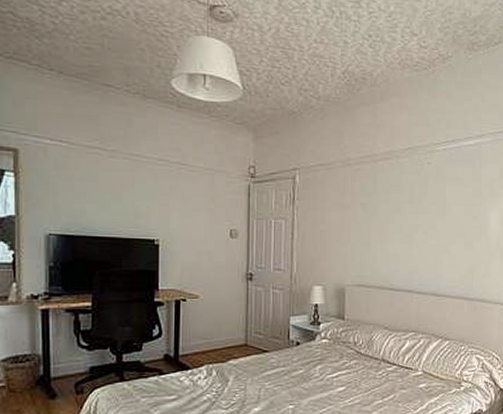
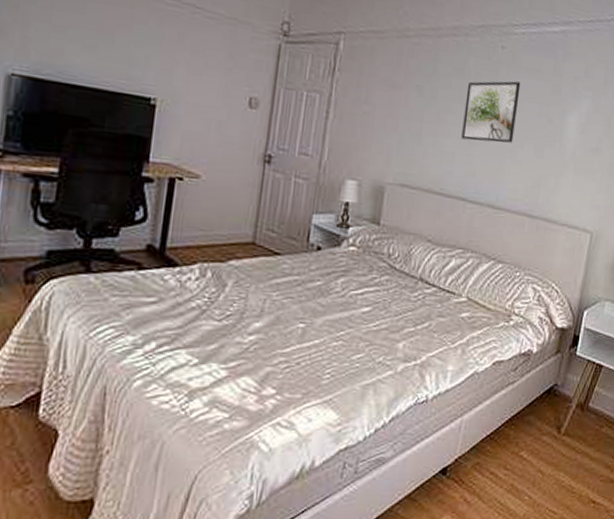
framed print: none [403,190,447,243] -> present [461,81,521,143]

